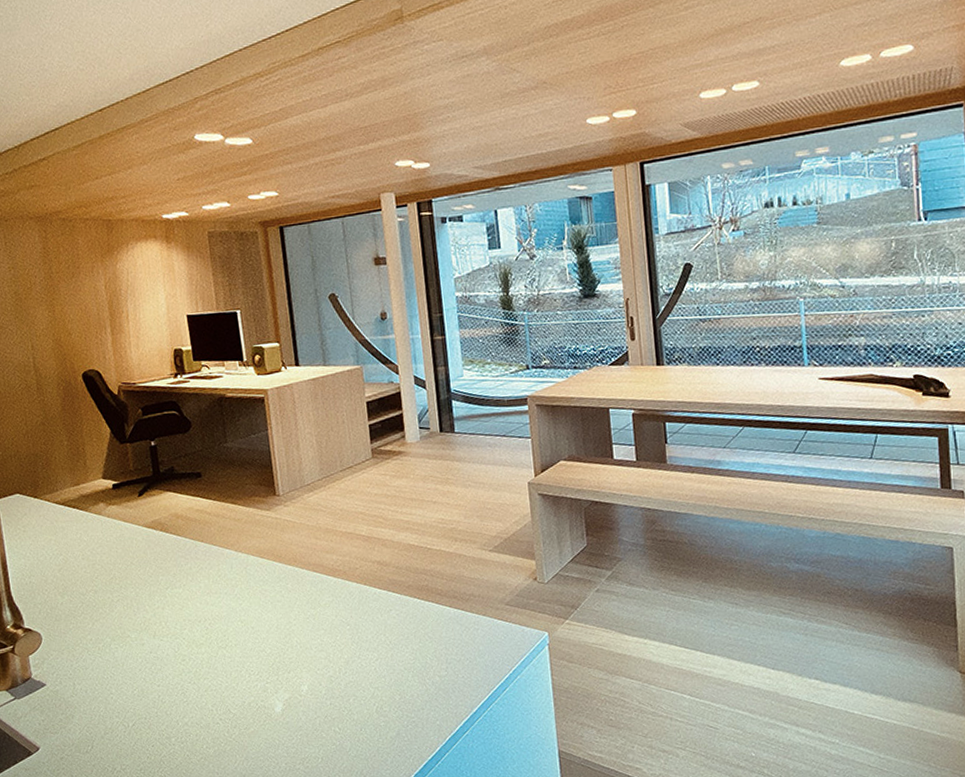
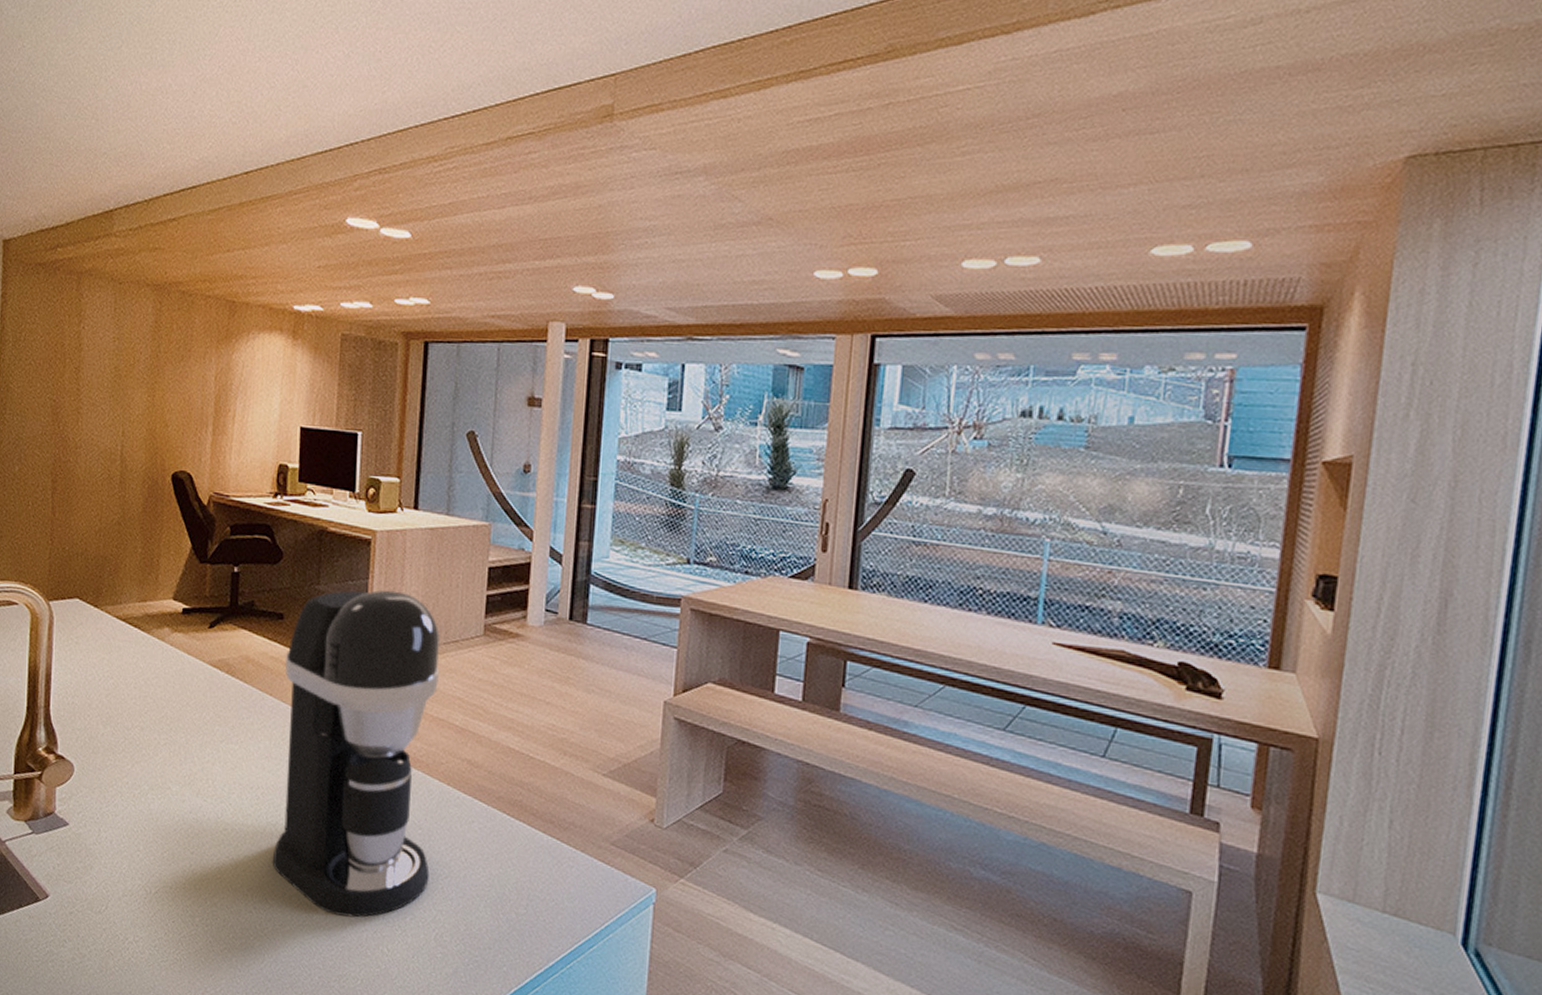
coffee maker: none [208,435,363,710] -> present [272,590,440,918]

